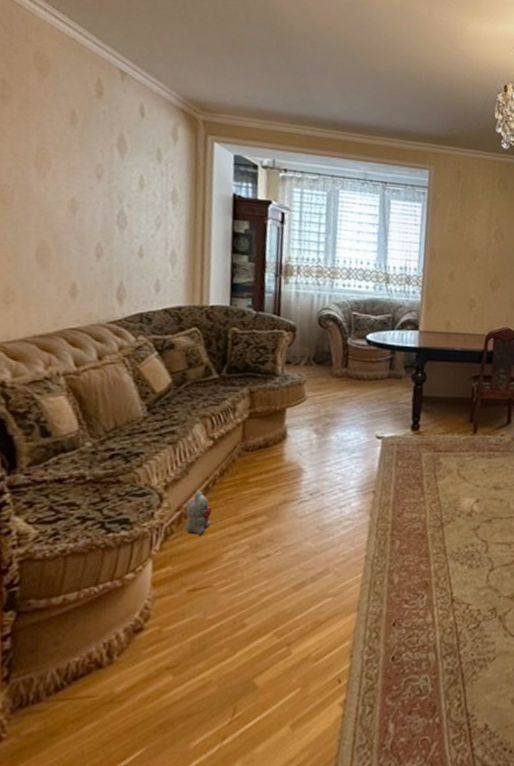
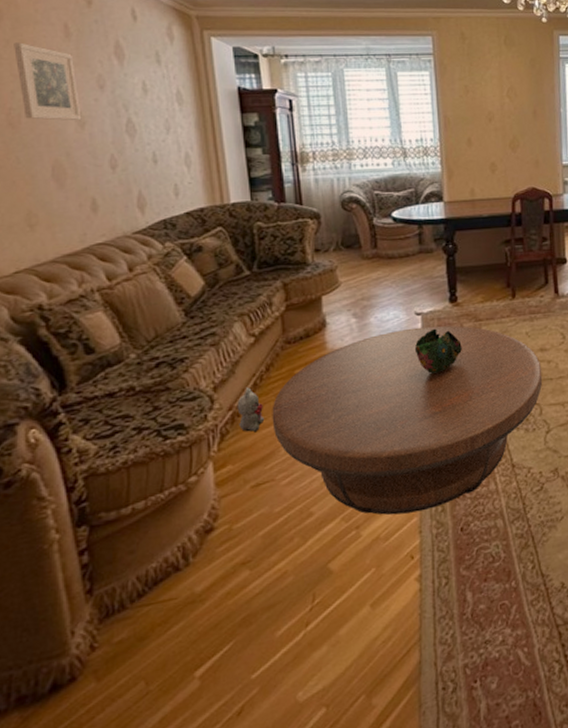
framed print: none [18,122,76,206] -> present [14,42,82,121]
coffee table: none [218,450,494,636] -> present [272,325,543,515]
decorative bowl: none [371,454,418,498] -> present [415,328,462,374]

